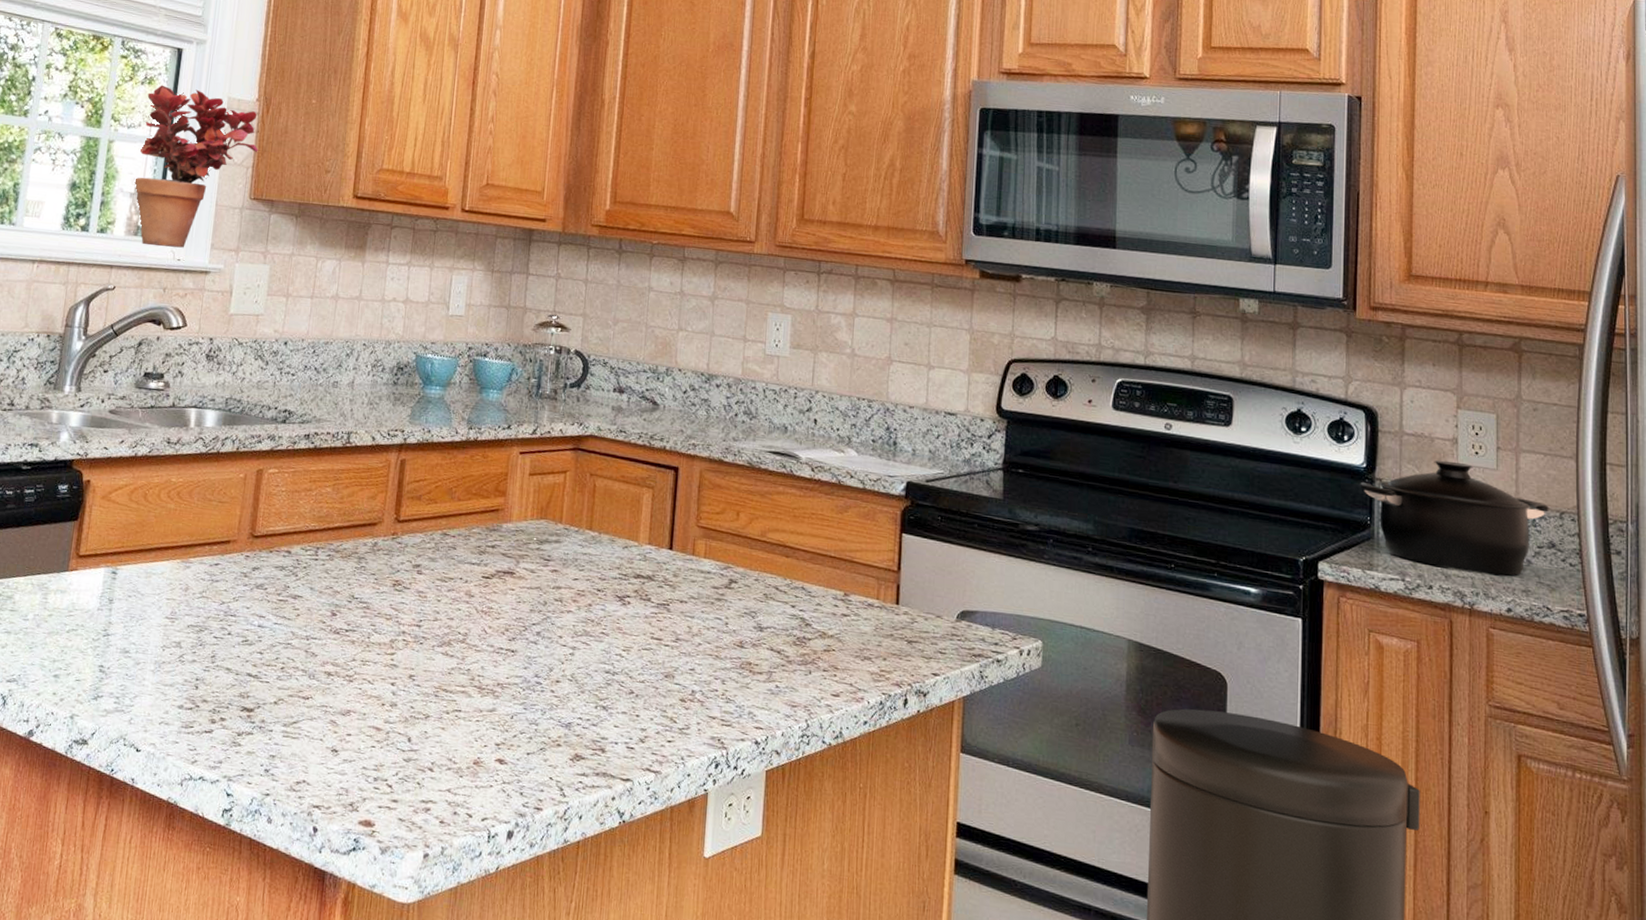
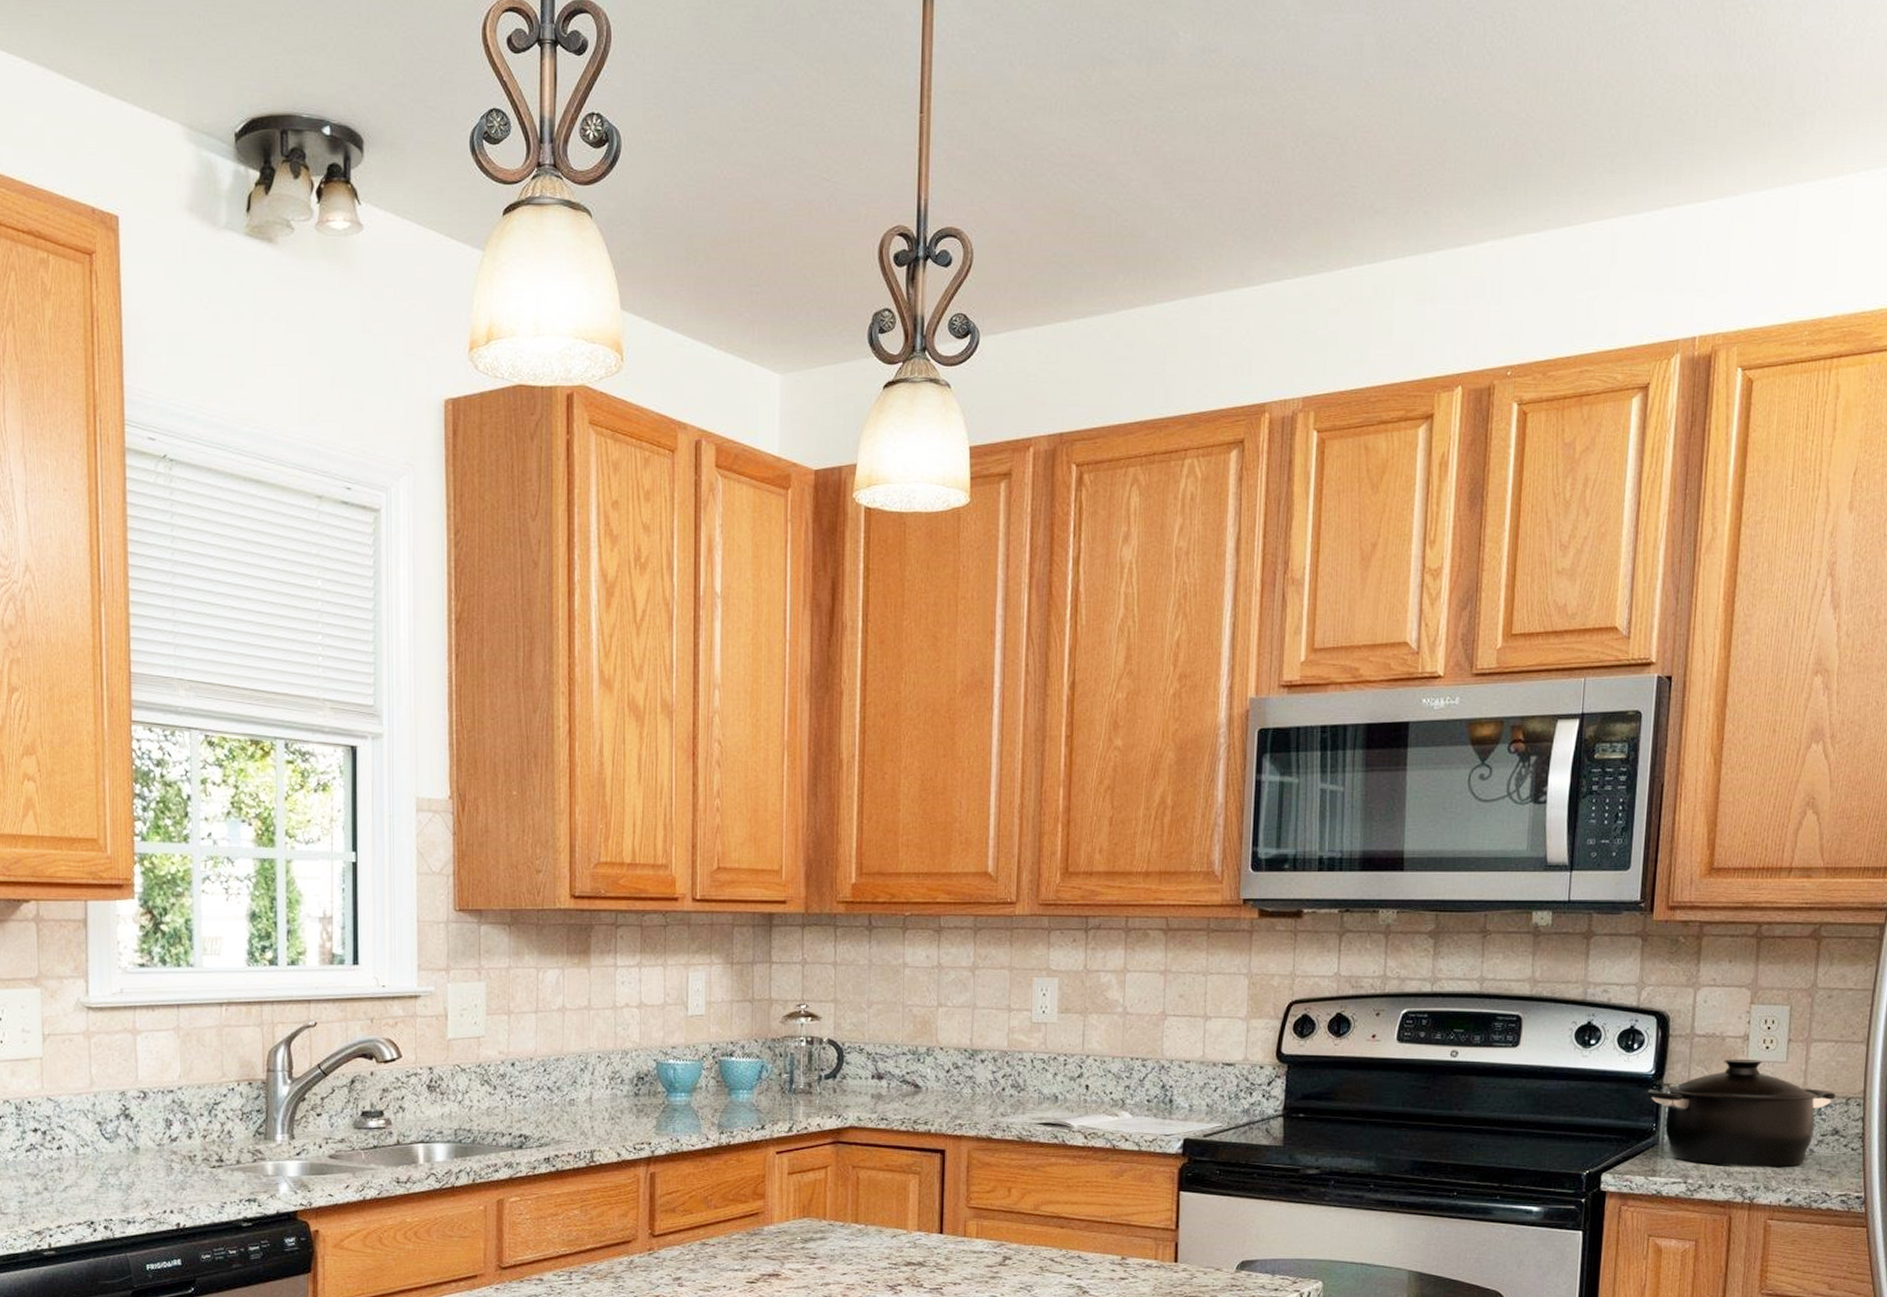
potted plant: present [134,85,258,248] -> none [321,790,458,974]

